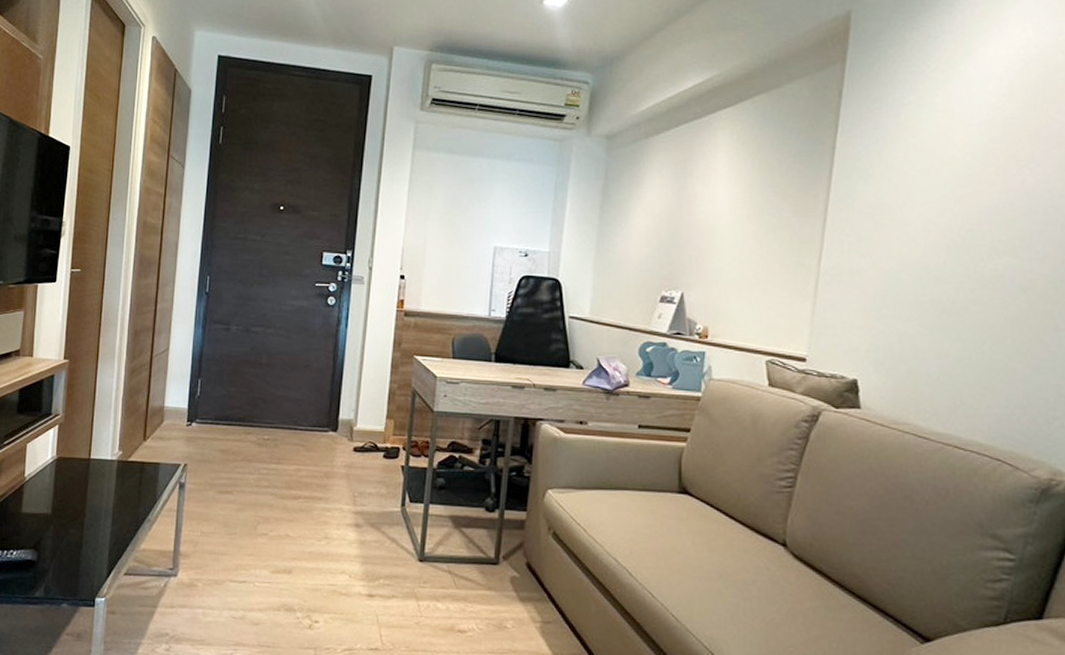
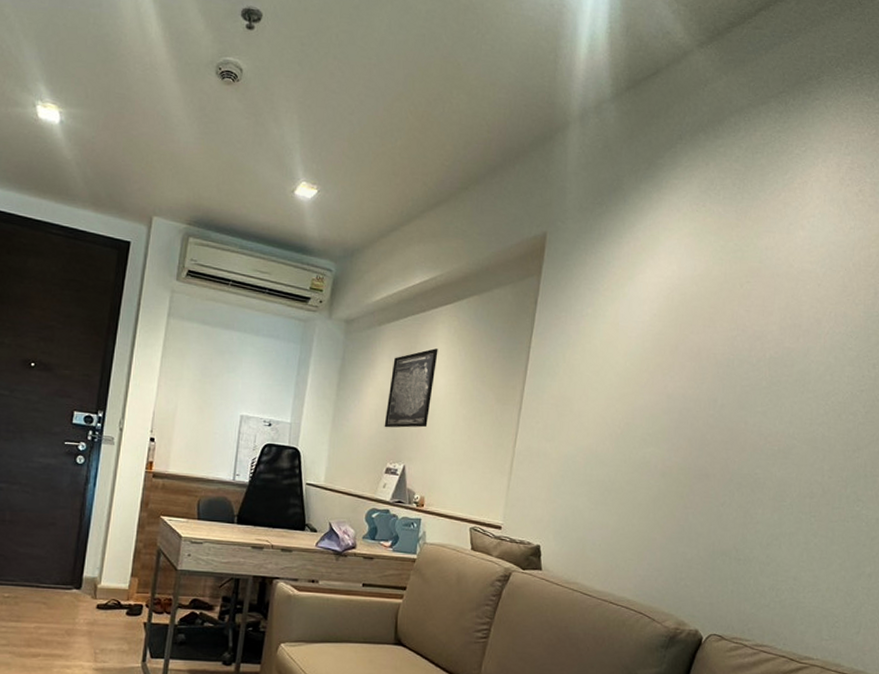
wall art: none [656,159,718,252] -> present [384,348,438,428]

